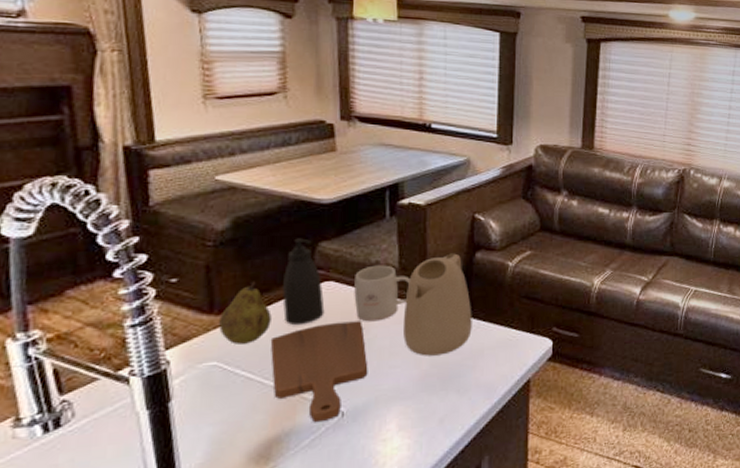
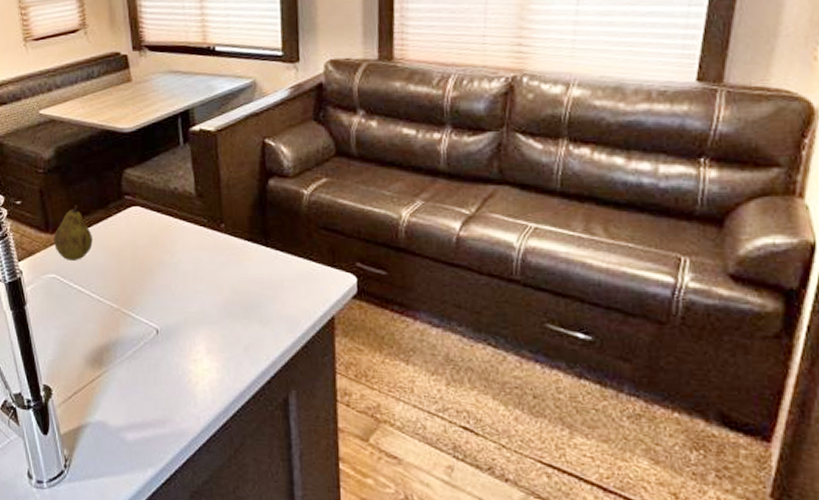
cutting board: present [270,321,368,423] -> none [93,245,176,337]
soap dispenser: present [282,238,325,325] -> none [99,165,134,245]
mug: present [354,265,410,322] -> none [157,191,207,246]
kettle: present [402,253,472,356] -> none [203,180,270,284]

